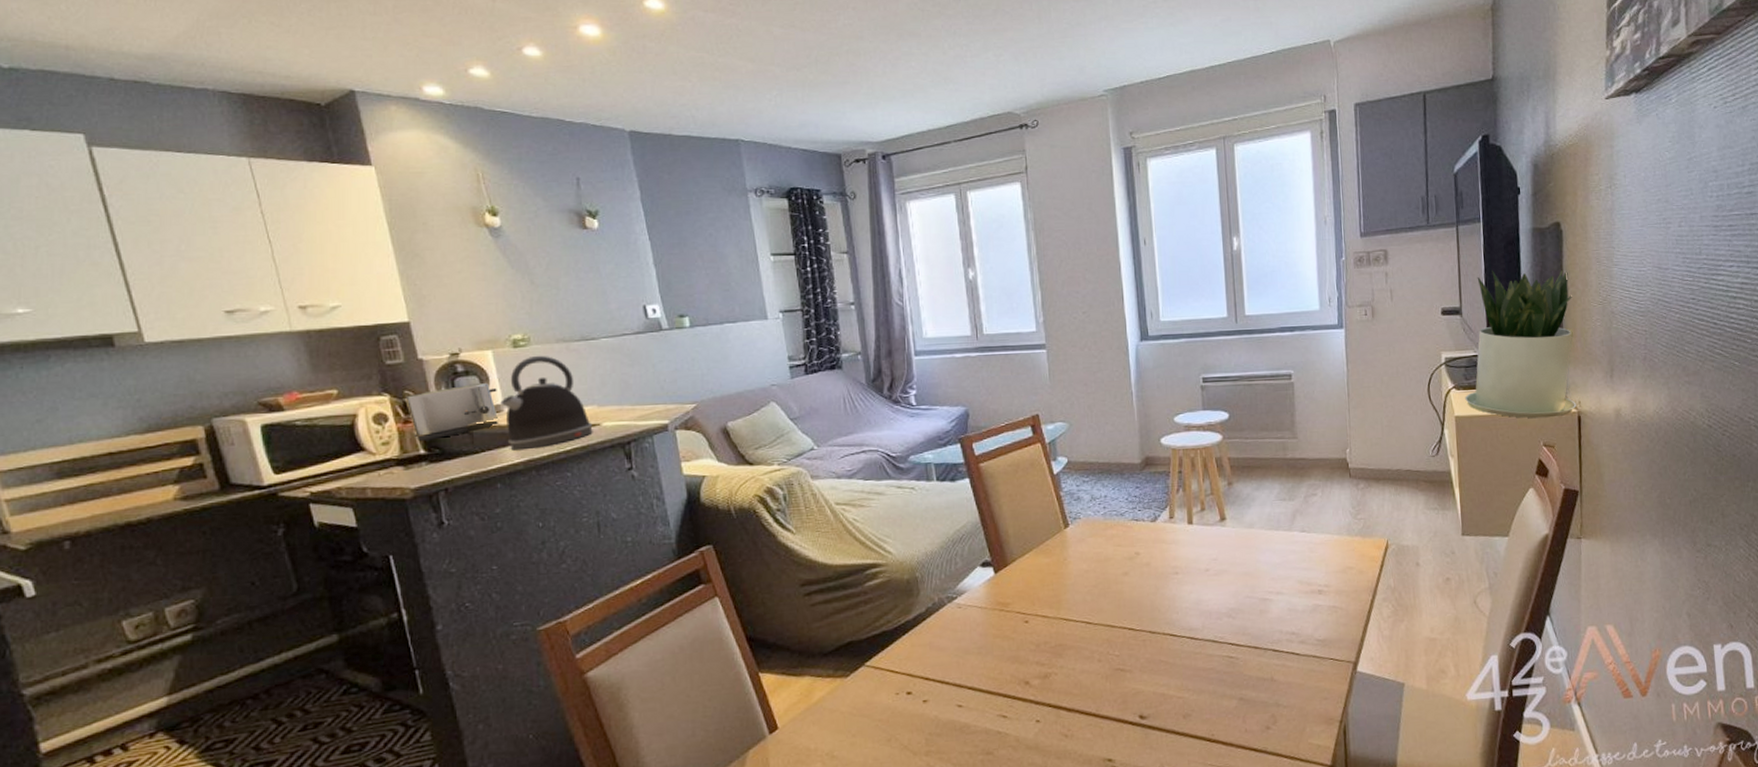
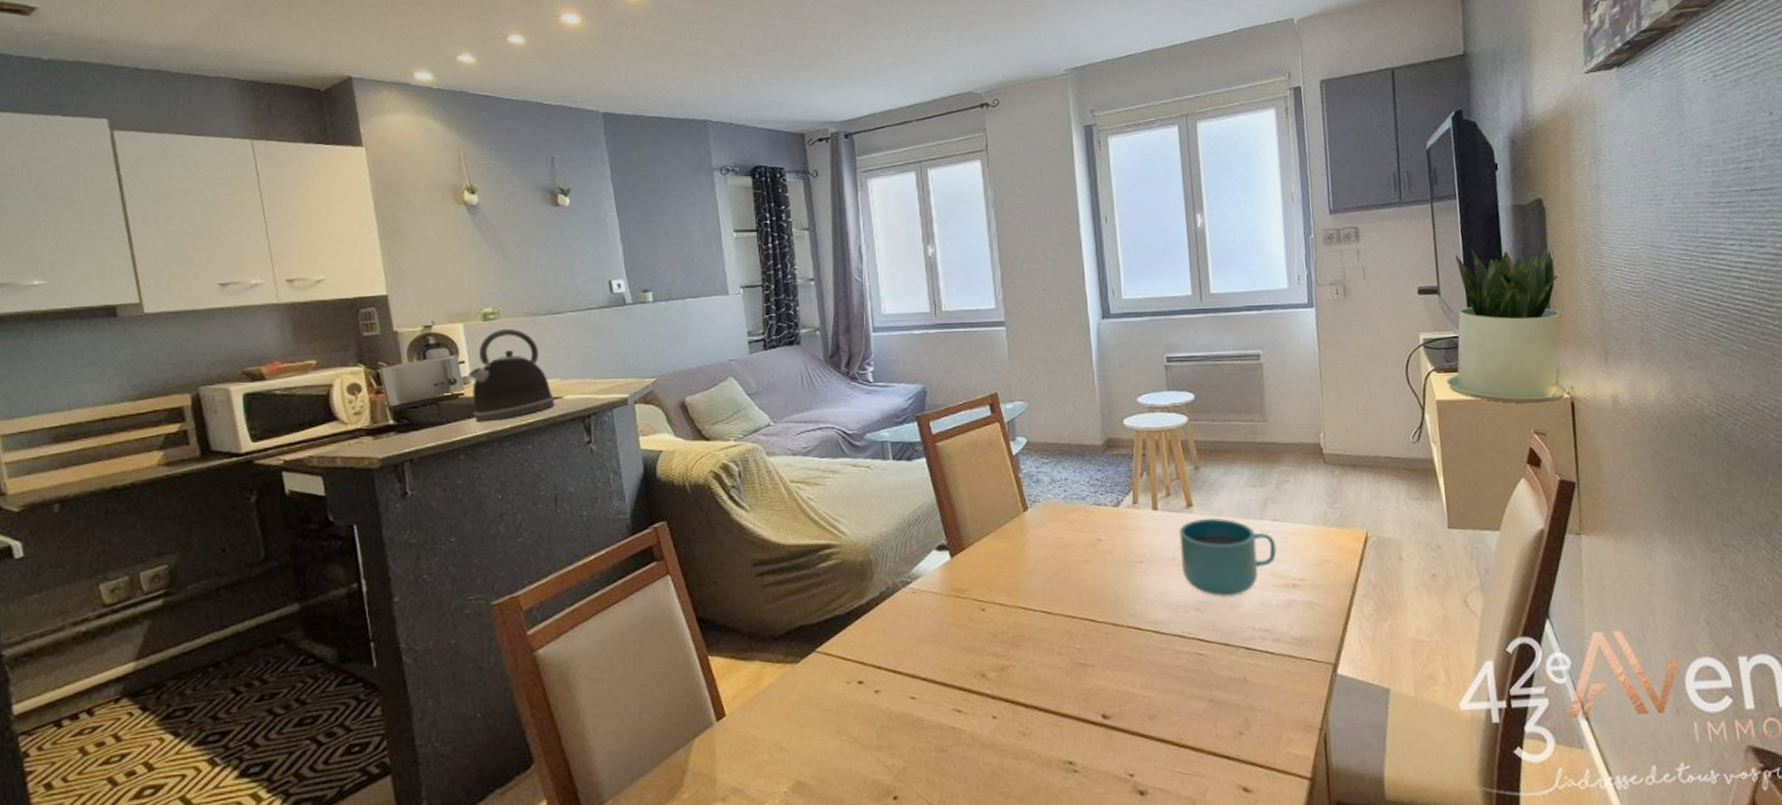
cup: none [1213,531,1304,604] -> present [1179,519,1277,597]

